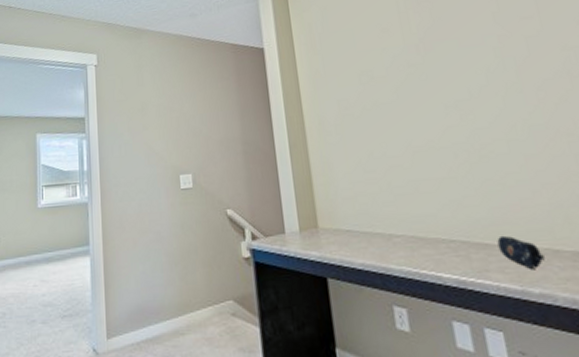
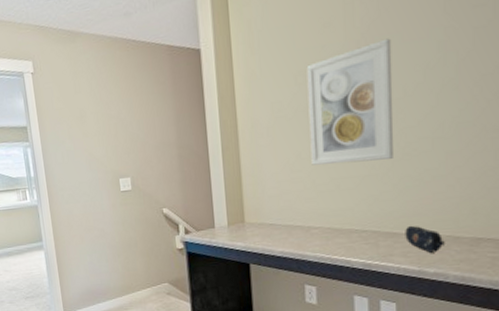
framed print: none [369,43,470,166] -> present [306,38,394,165]

